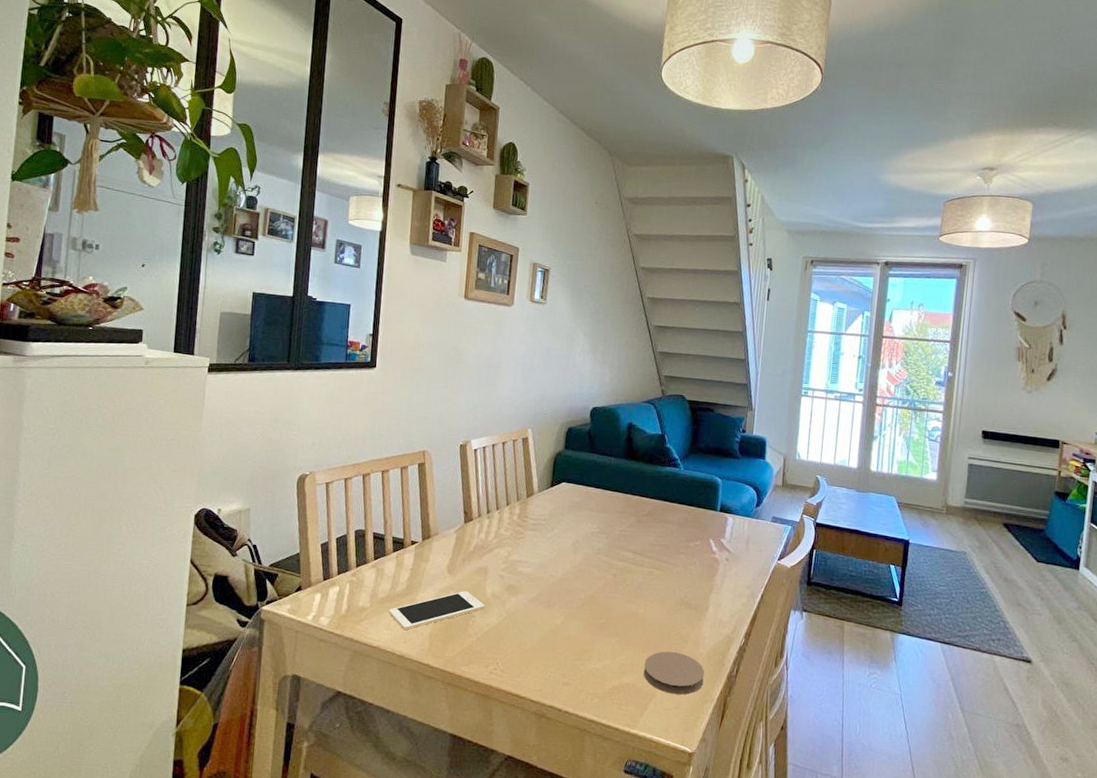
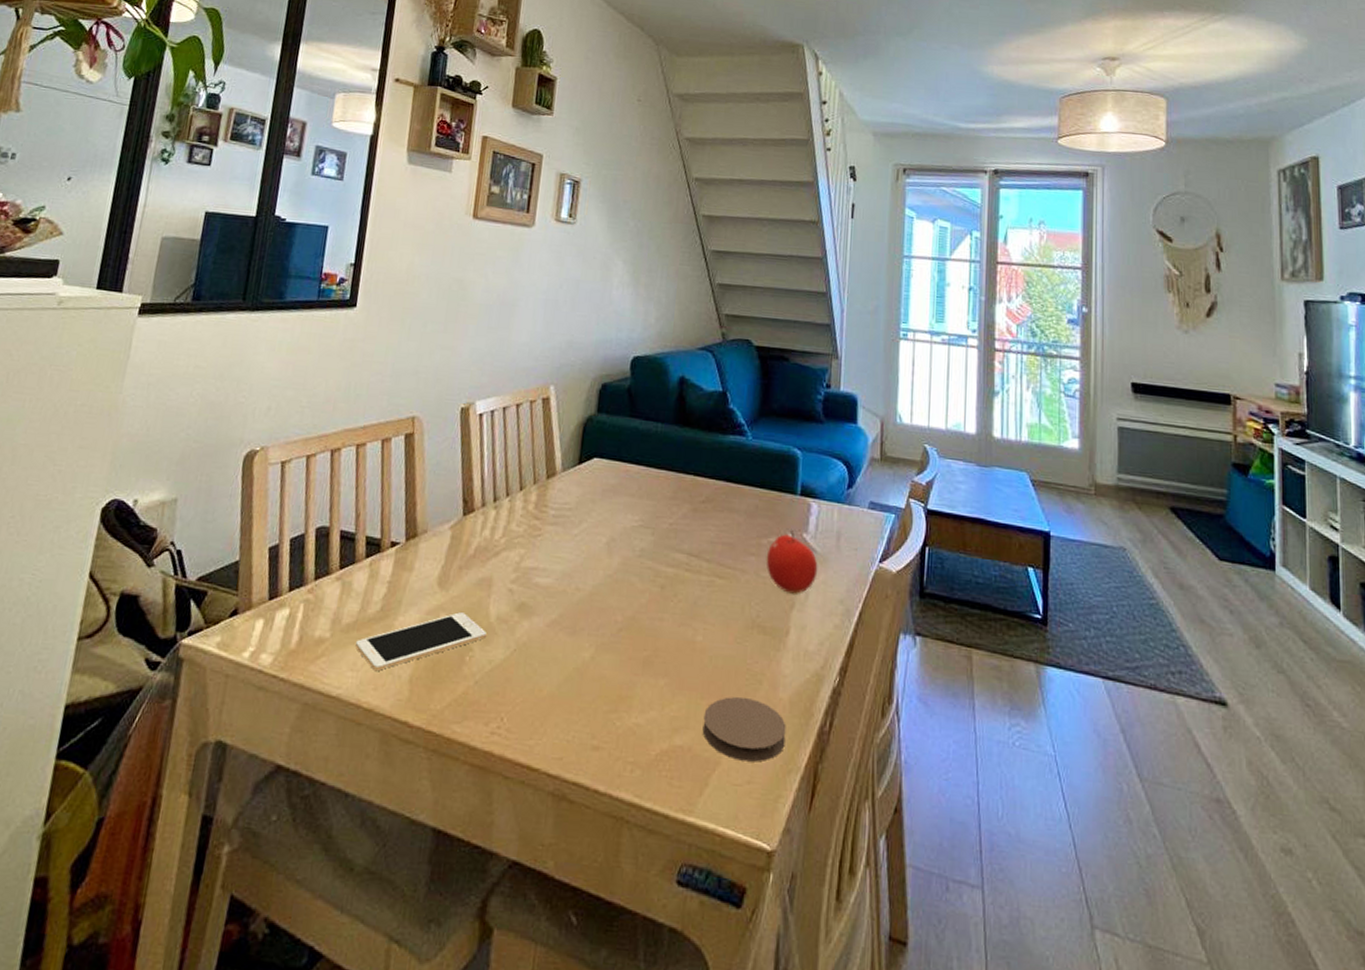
fruit: none [692,536,732,582] -> present [766,530,818,594]

